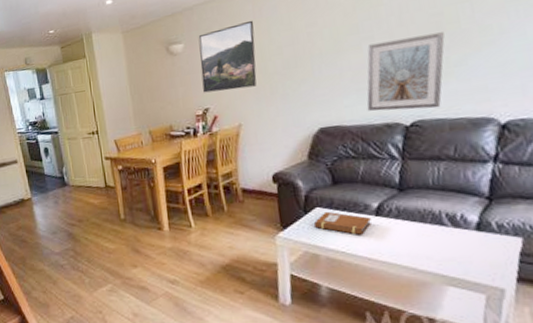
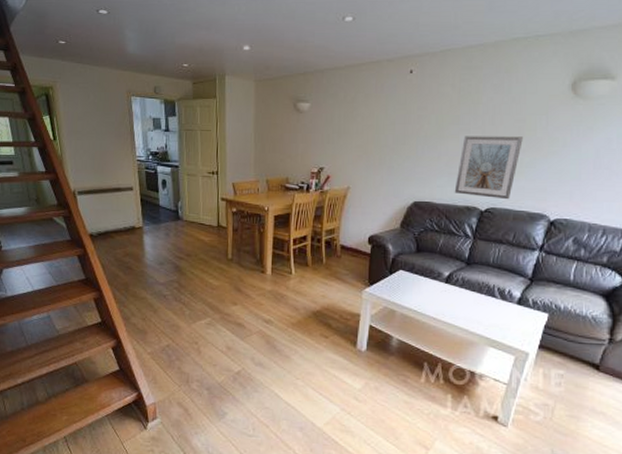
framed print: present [198,20,257,93] -> none [321,94,375,155]
notebook: present [314,211,371,235] -> none [396,274,441,298]

